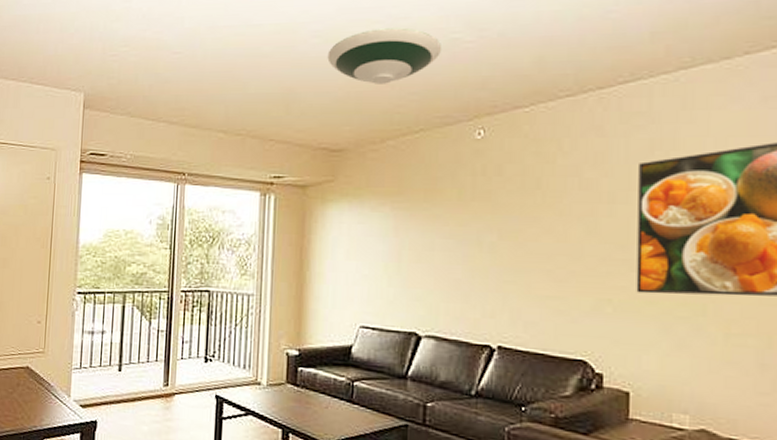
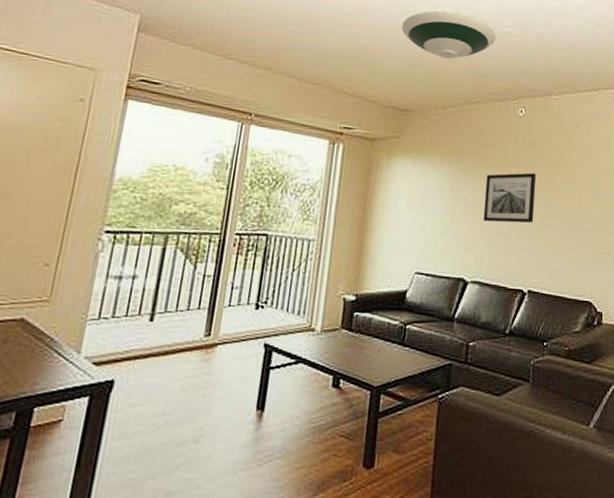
wall art: none [436,207,503,268] -> present [483,173,537,223]

